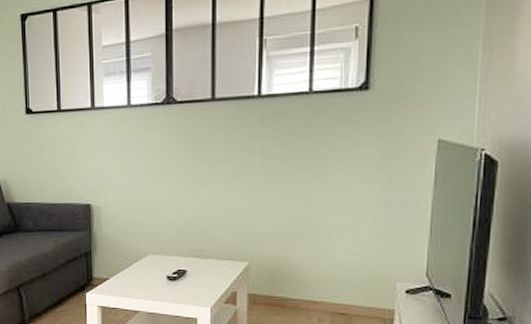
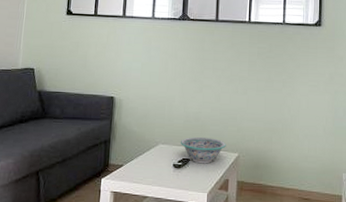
decorative bowl: none [173,245,232,275] -> present [180,137,226,164]

